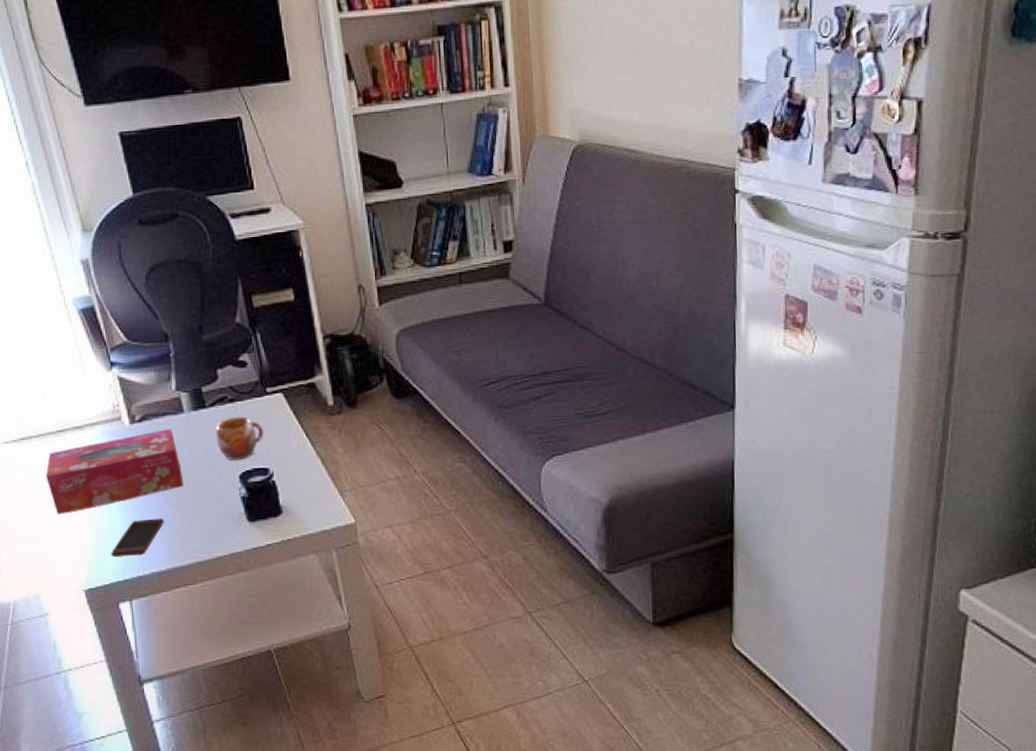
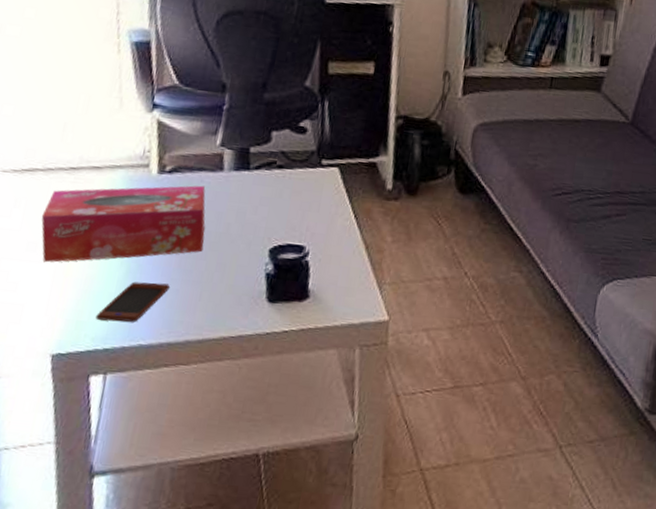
mug: present [216,416,264,460] -> none [252,184,309,232]

